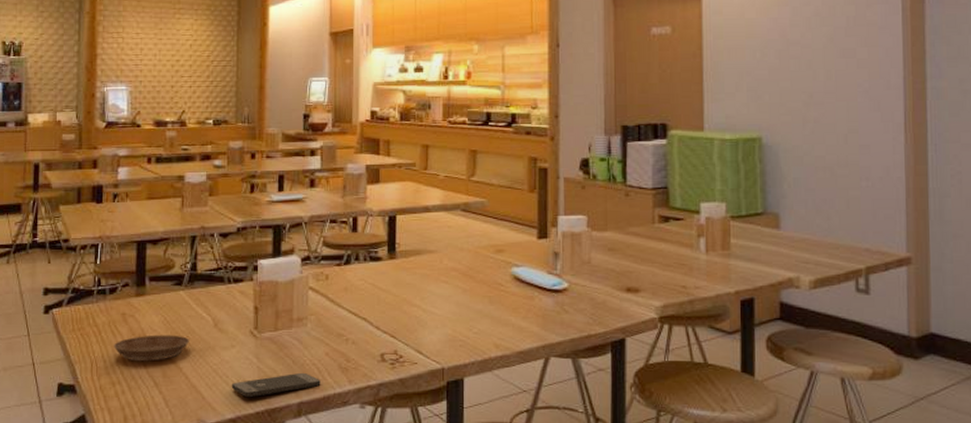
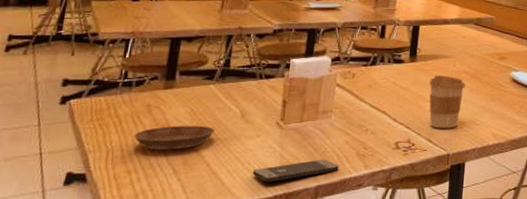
coffee cup: none [414,274,456,338] -> present [429,75,465,129]

